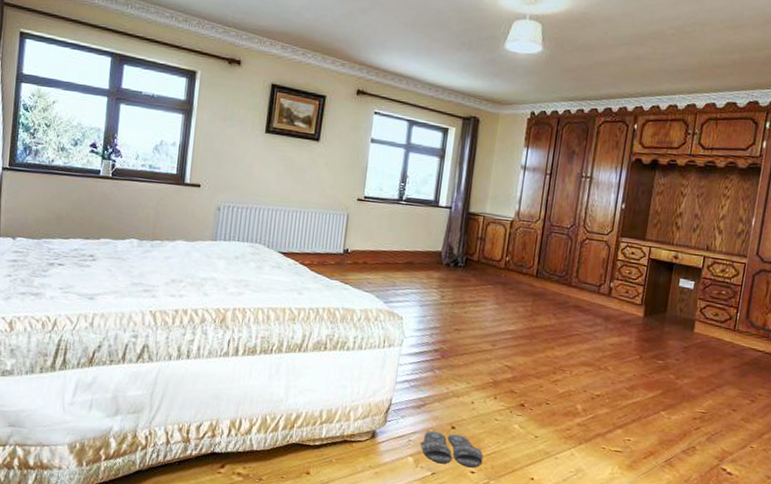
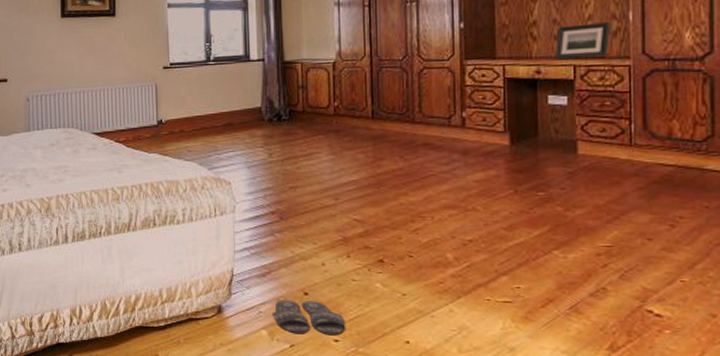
picture frame: none [690,221,737,253] -> present [554,21,610,60]

